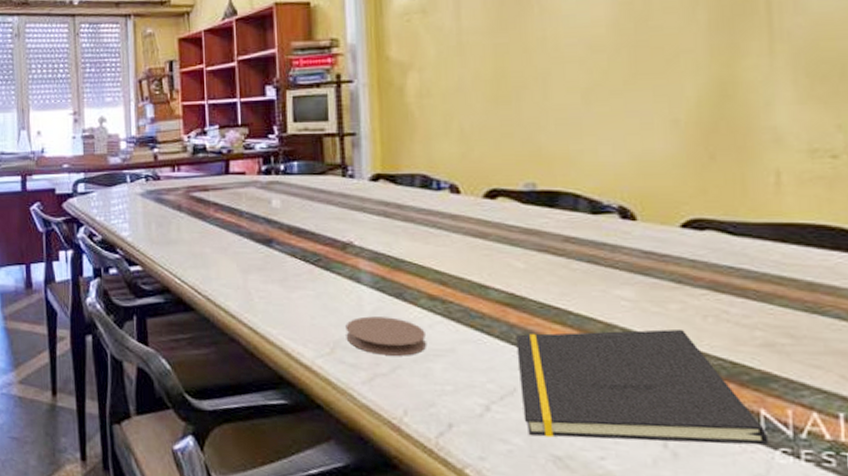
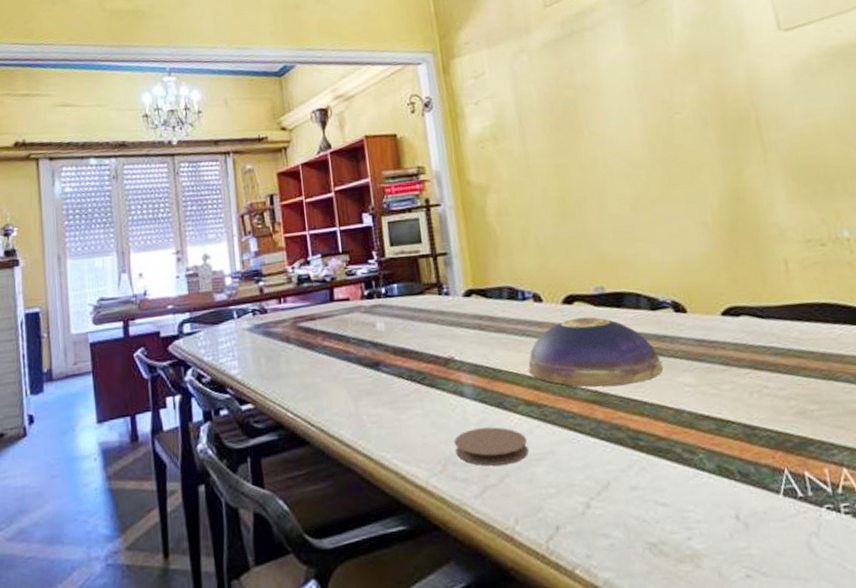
decorative bowl: none [436,214,596,290] -> present [528,316,663,387]
notepad: present [516,328,770,446] -> none [604,406,816,527]

